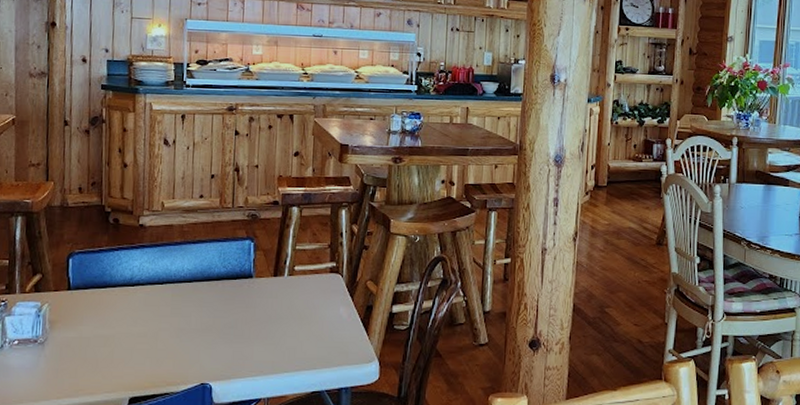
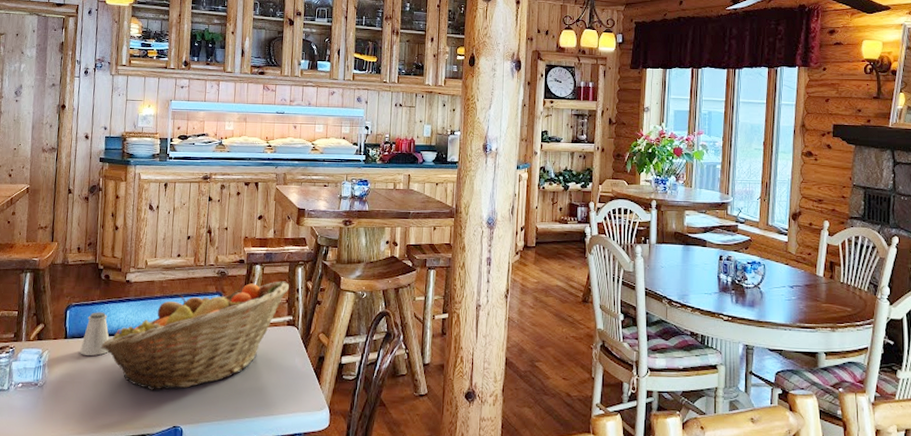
saltshaker: none [87,260,122,308] -> present [80,312,110,356]
fruit basket: none [112,224,331,346] -> present [101,281,289,391]

